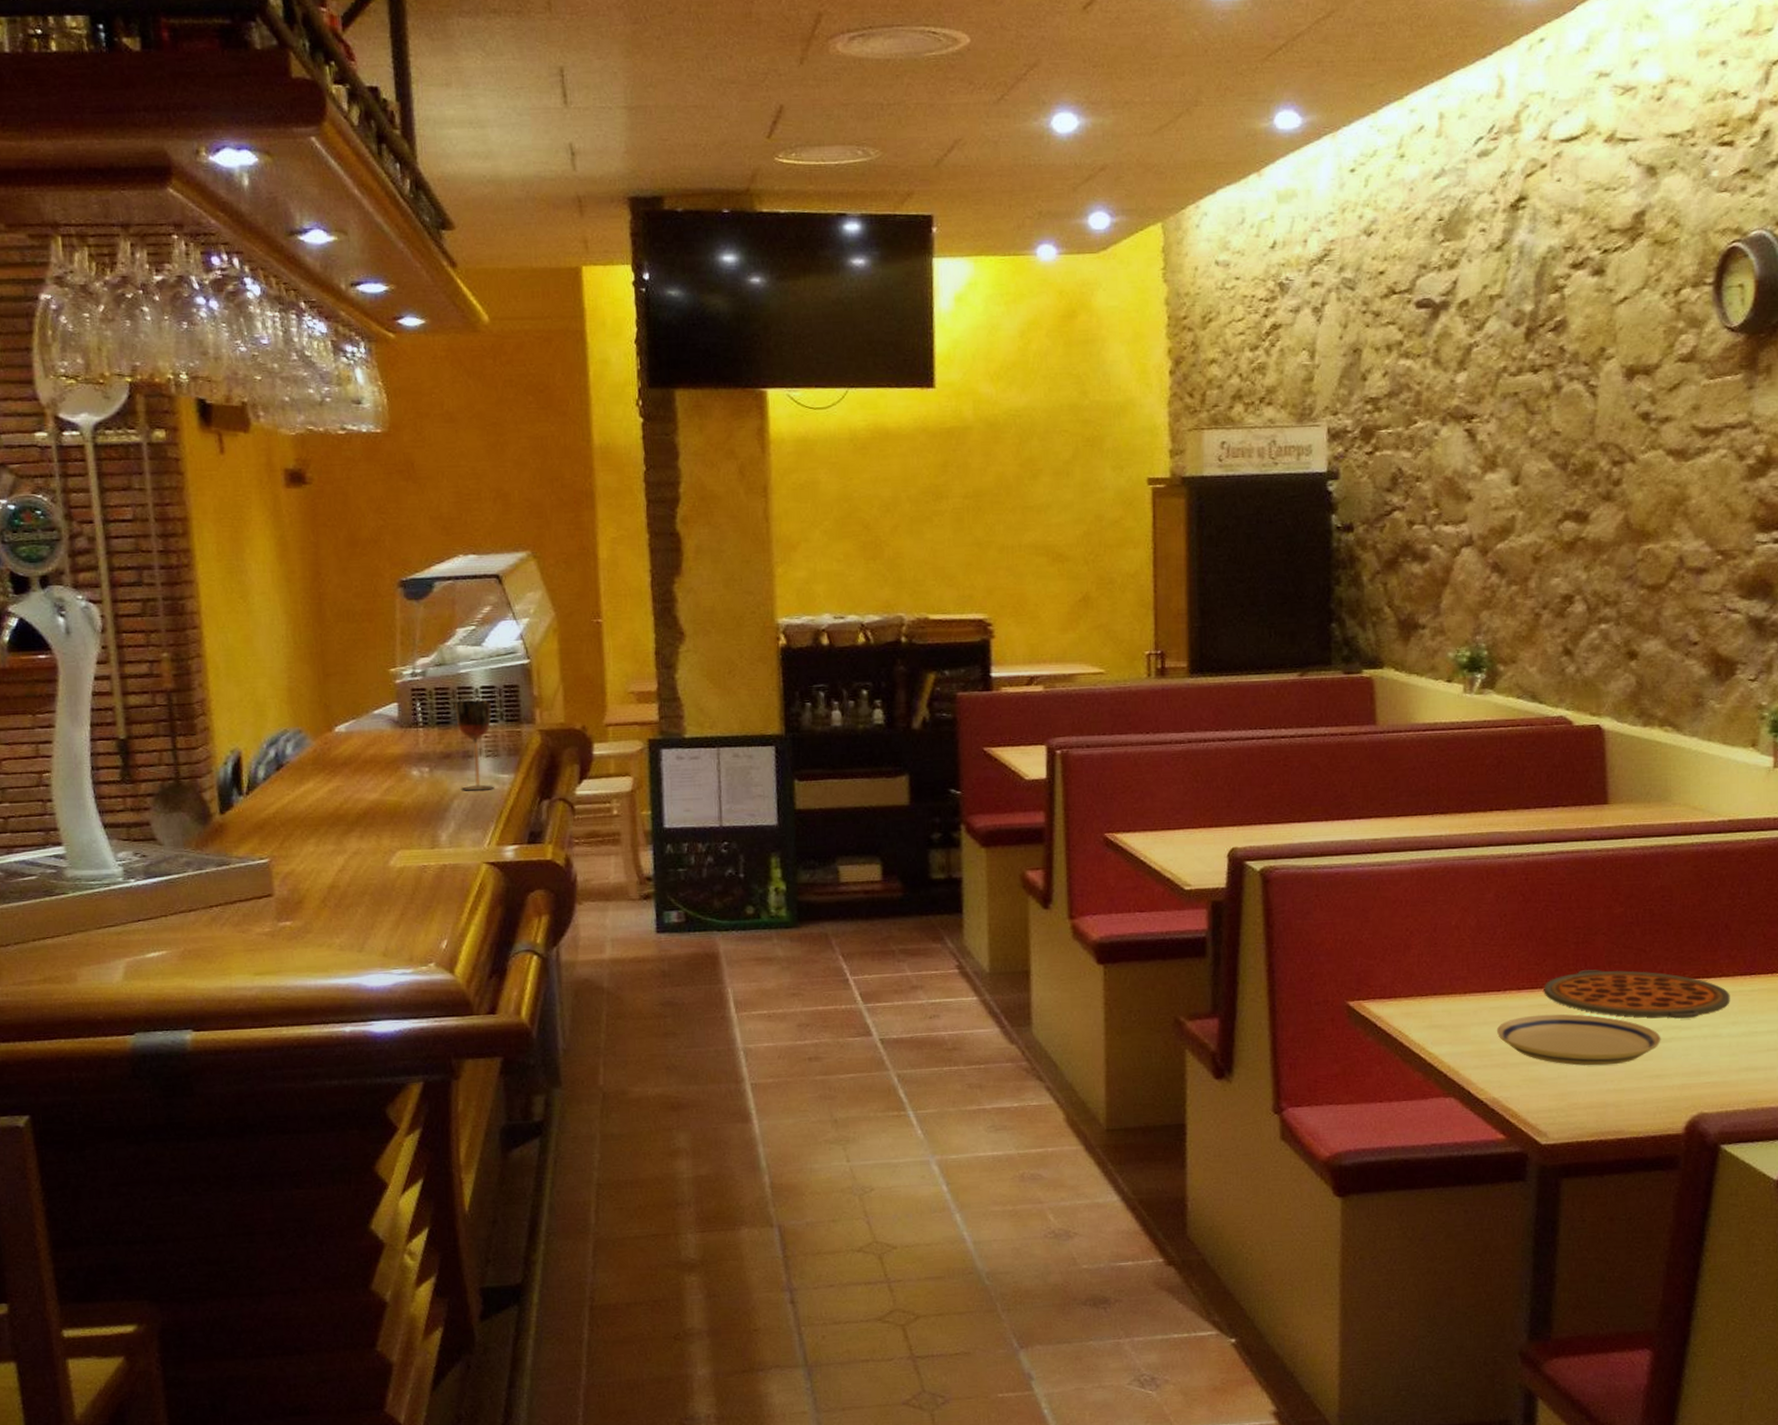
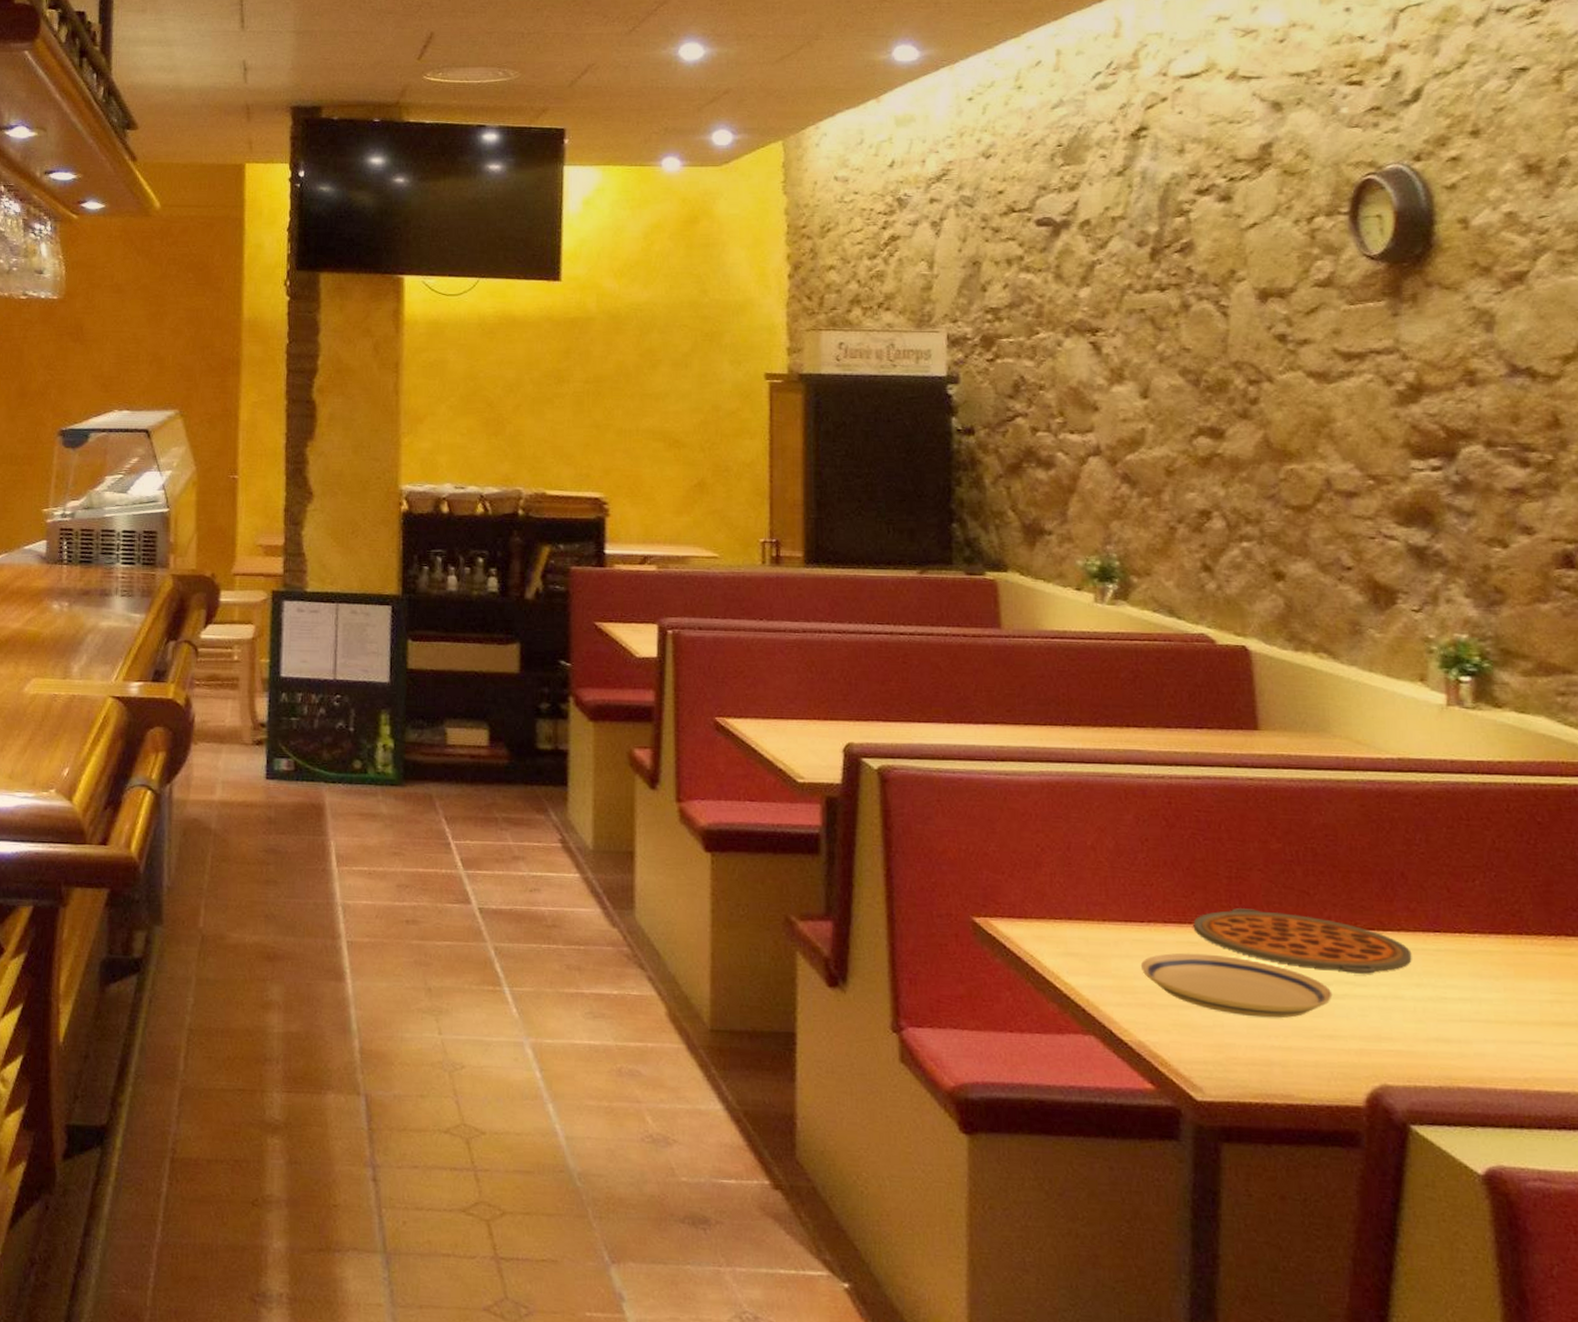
wineglass: present [455,700,495,791] -> none [96,542,131,628]

